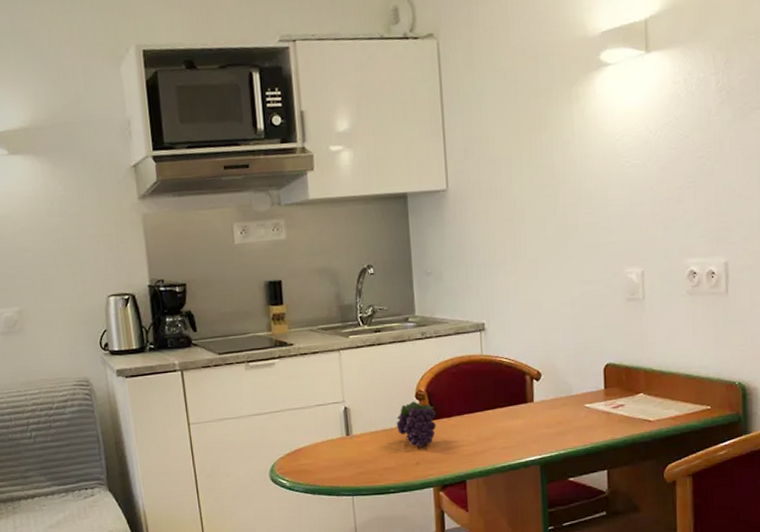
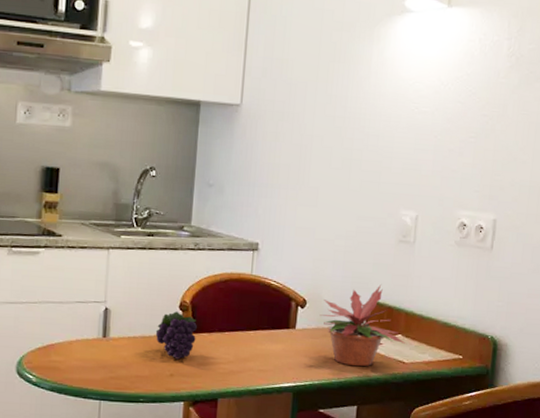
potted plant: none [556,346,649,432] -> present [319,284,406,367]

